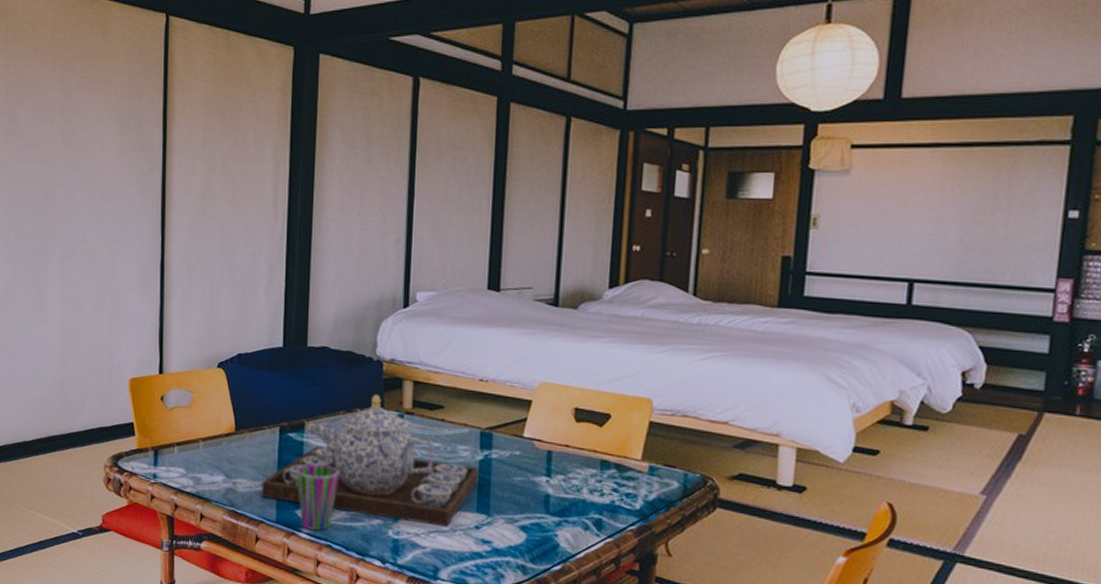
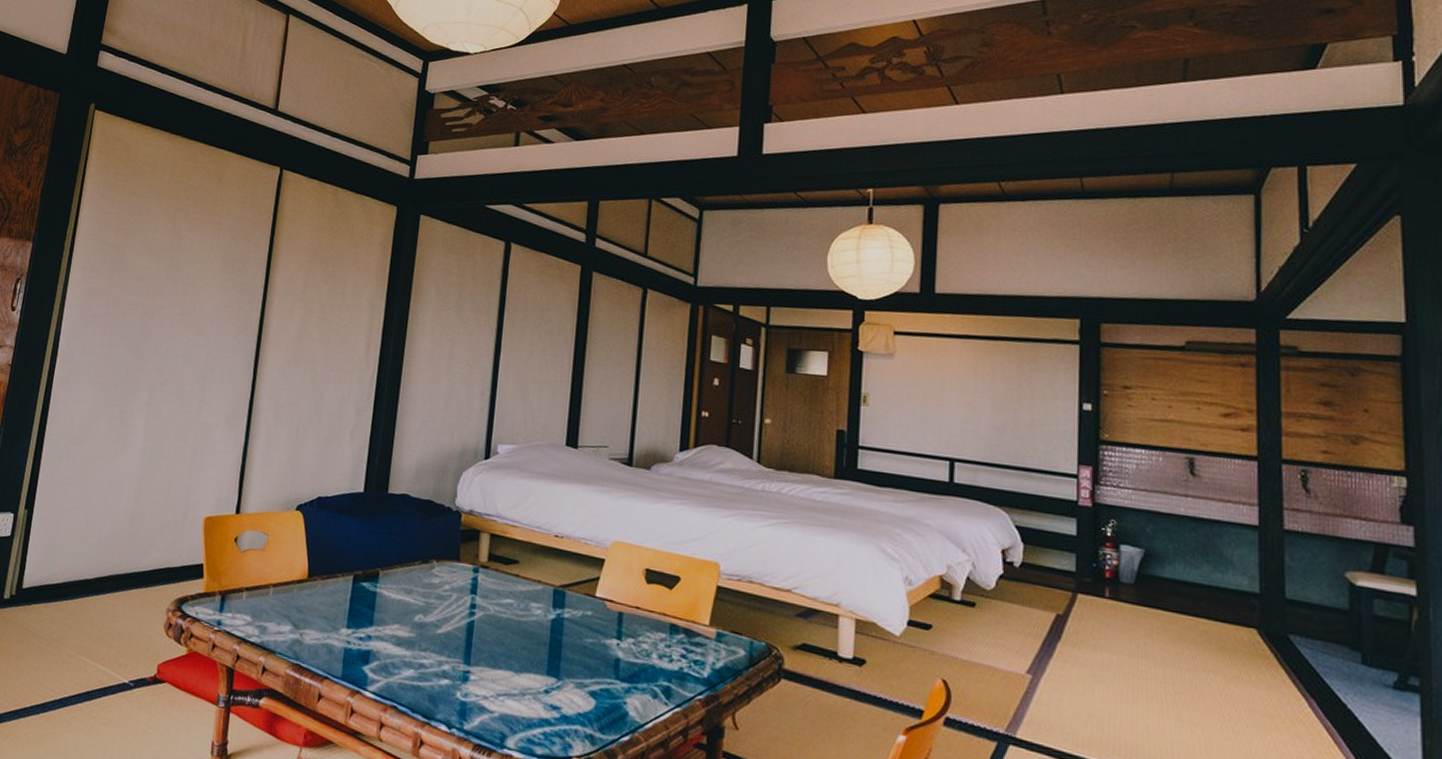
tea set: present [261,395,479,527] -> none [328,546,551,690]
cup: present [297,464,340,531] -> none [366,616,411,690]

